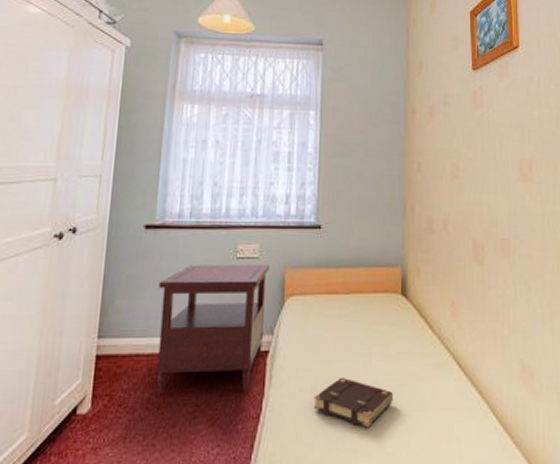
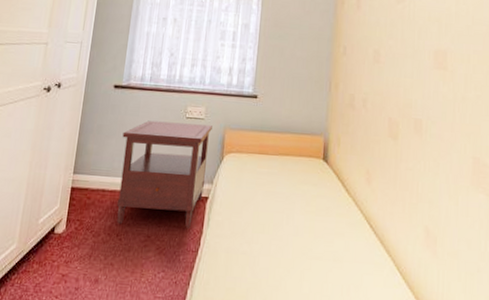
book: present [313,377,393,428] -> none [242,225,311,271]

